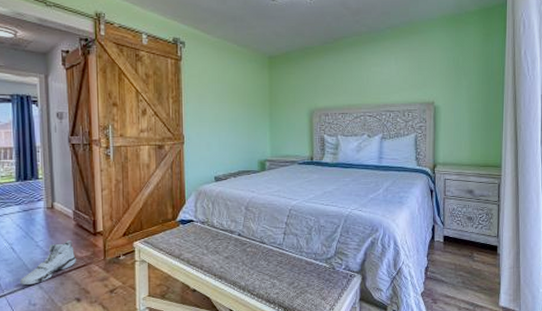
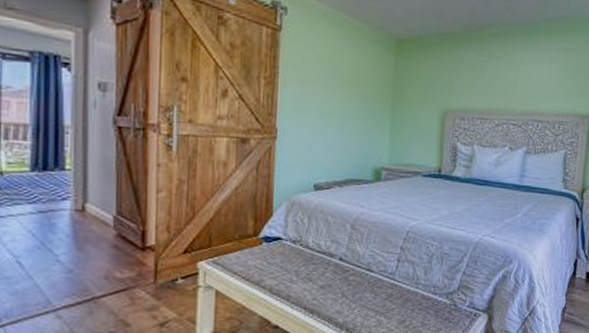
sneaker: present [20,241,76,285] -> none [28,256,114,312]

